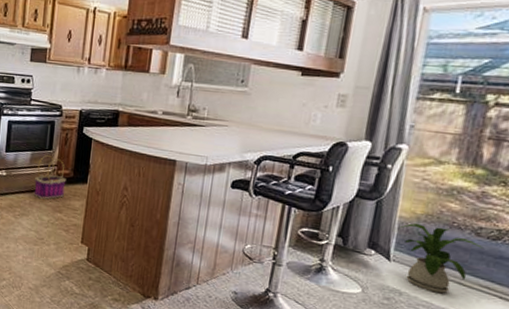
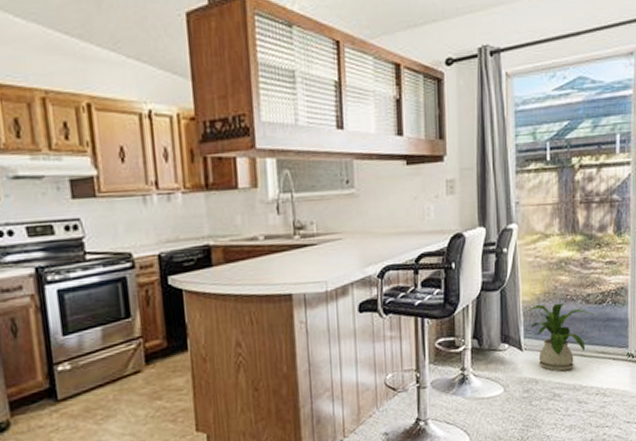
basket: present [33,155,67,200] -> none [114,325,160,388]

